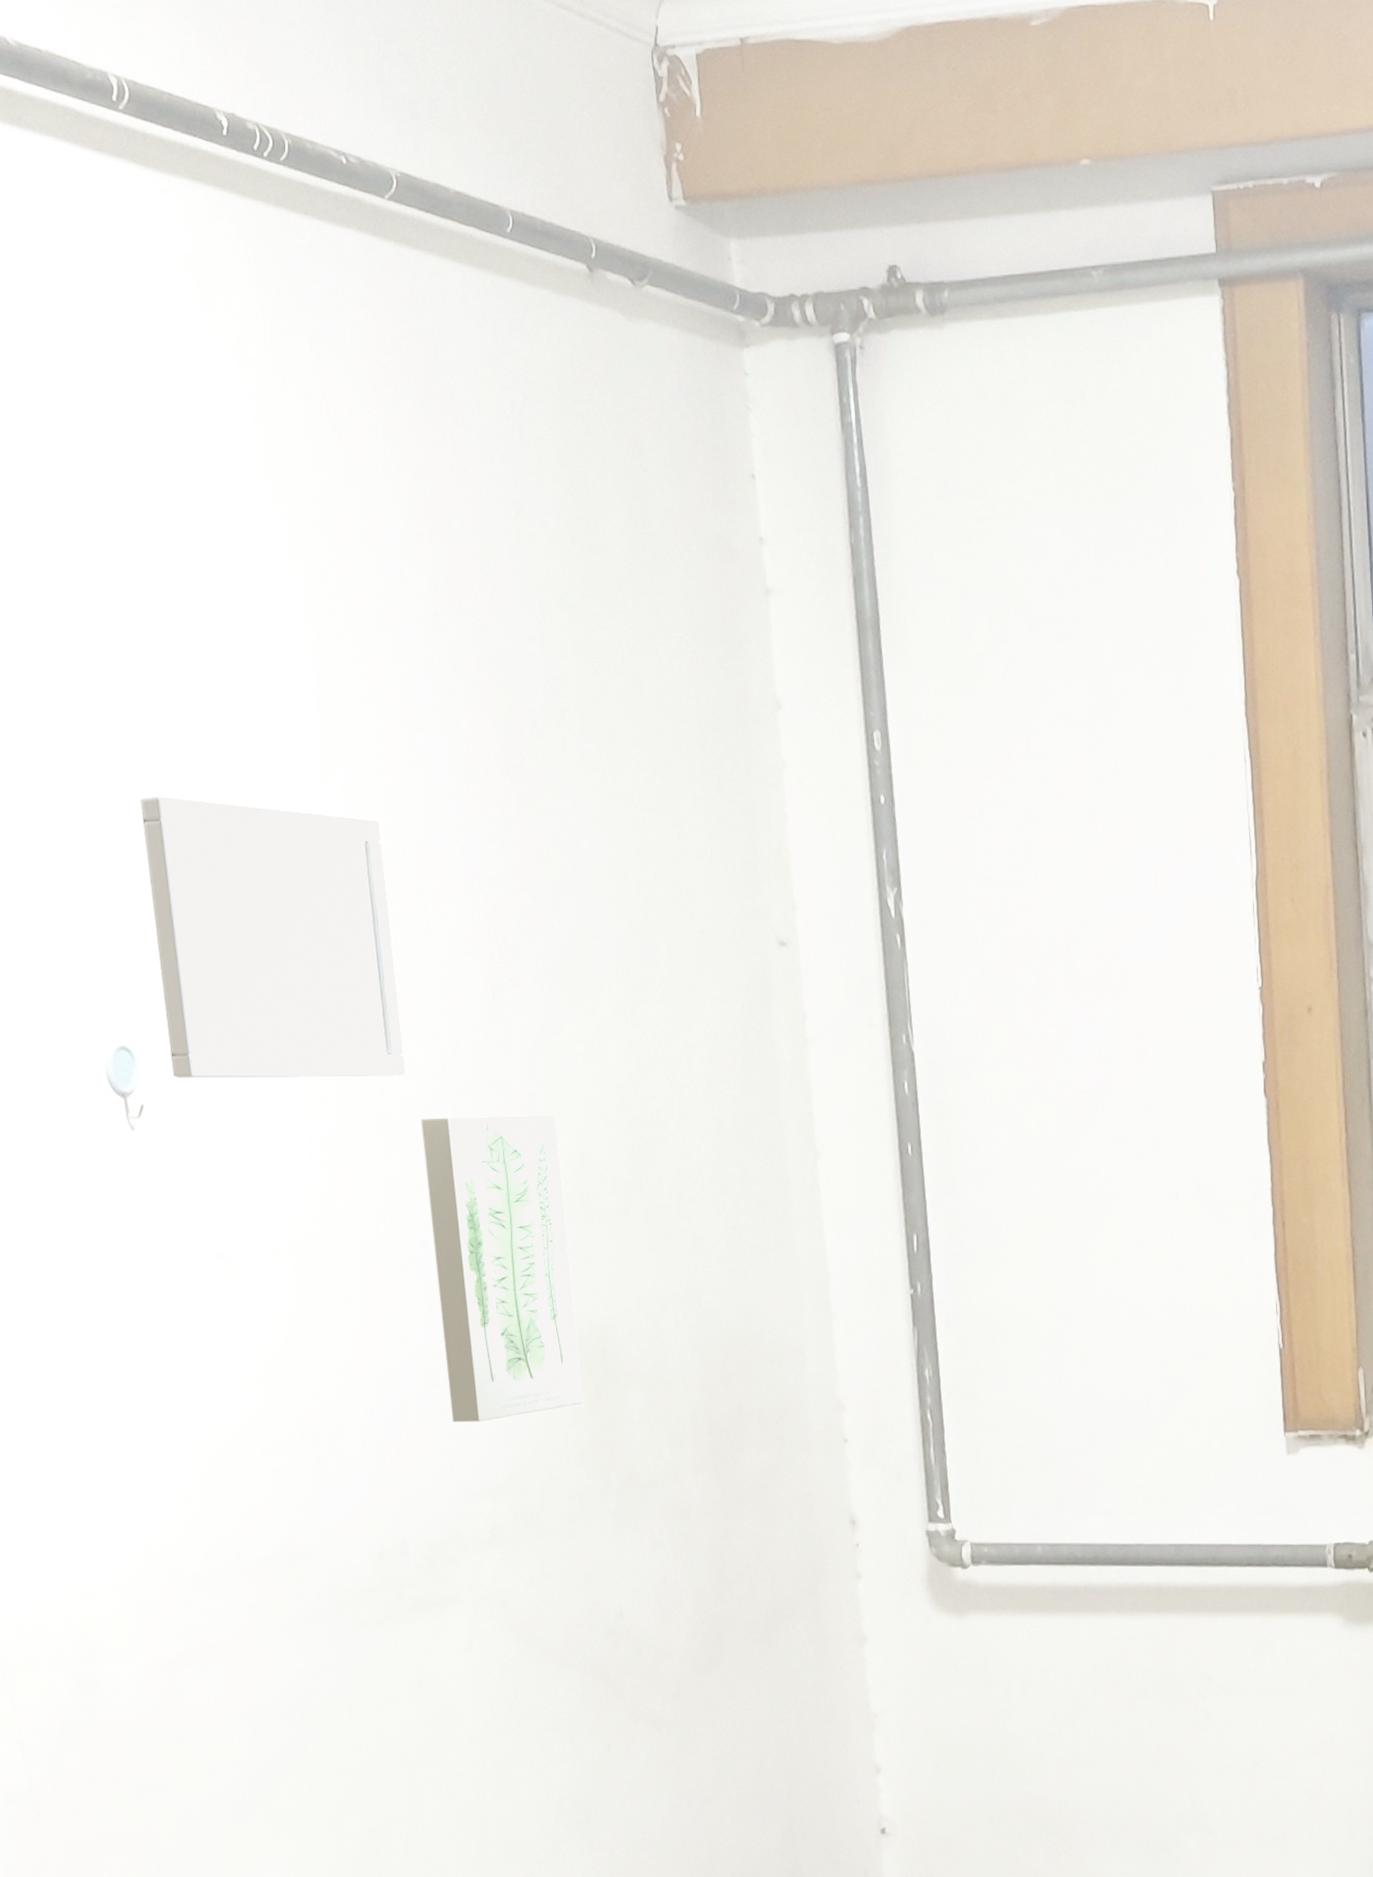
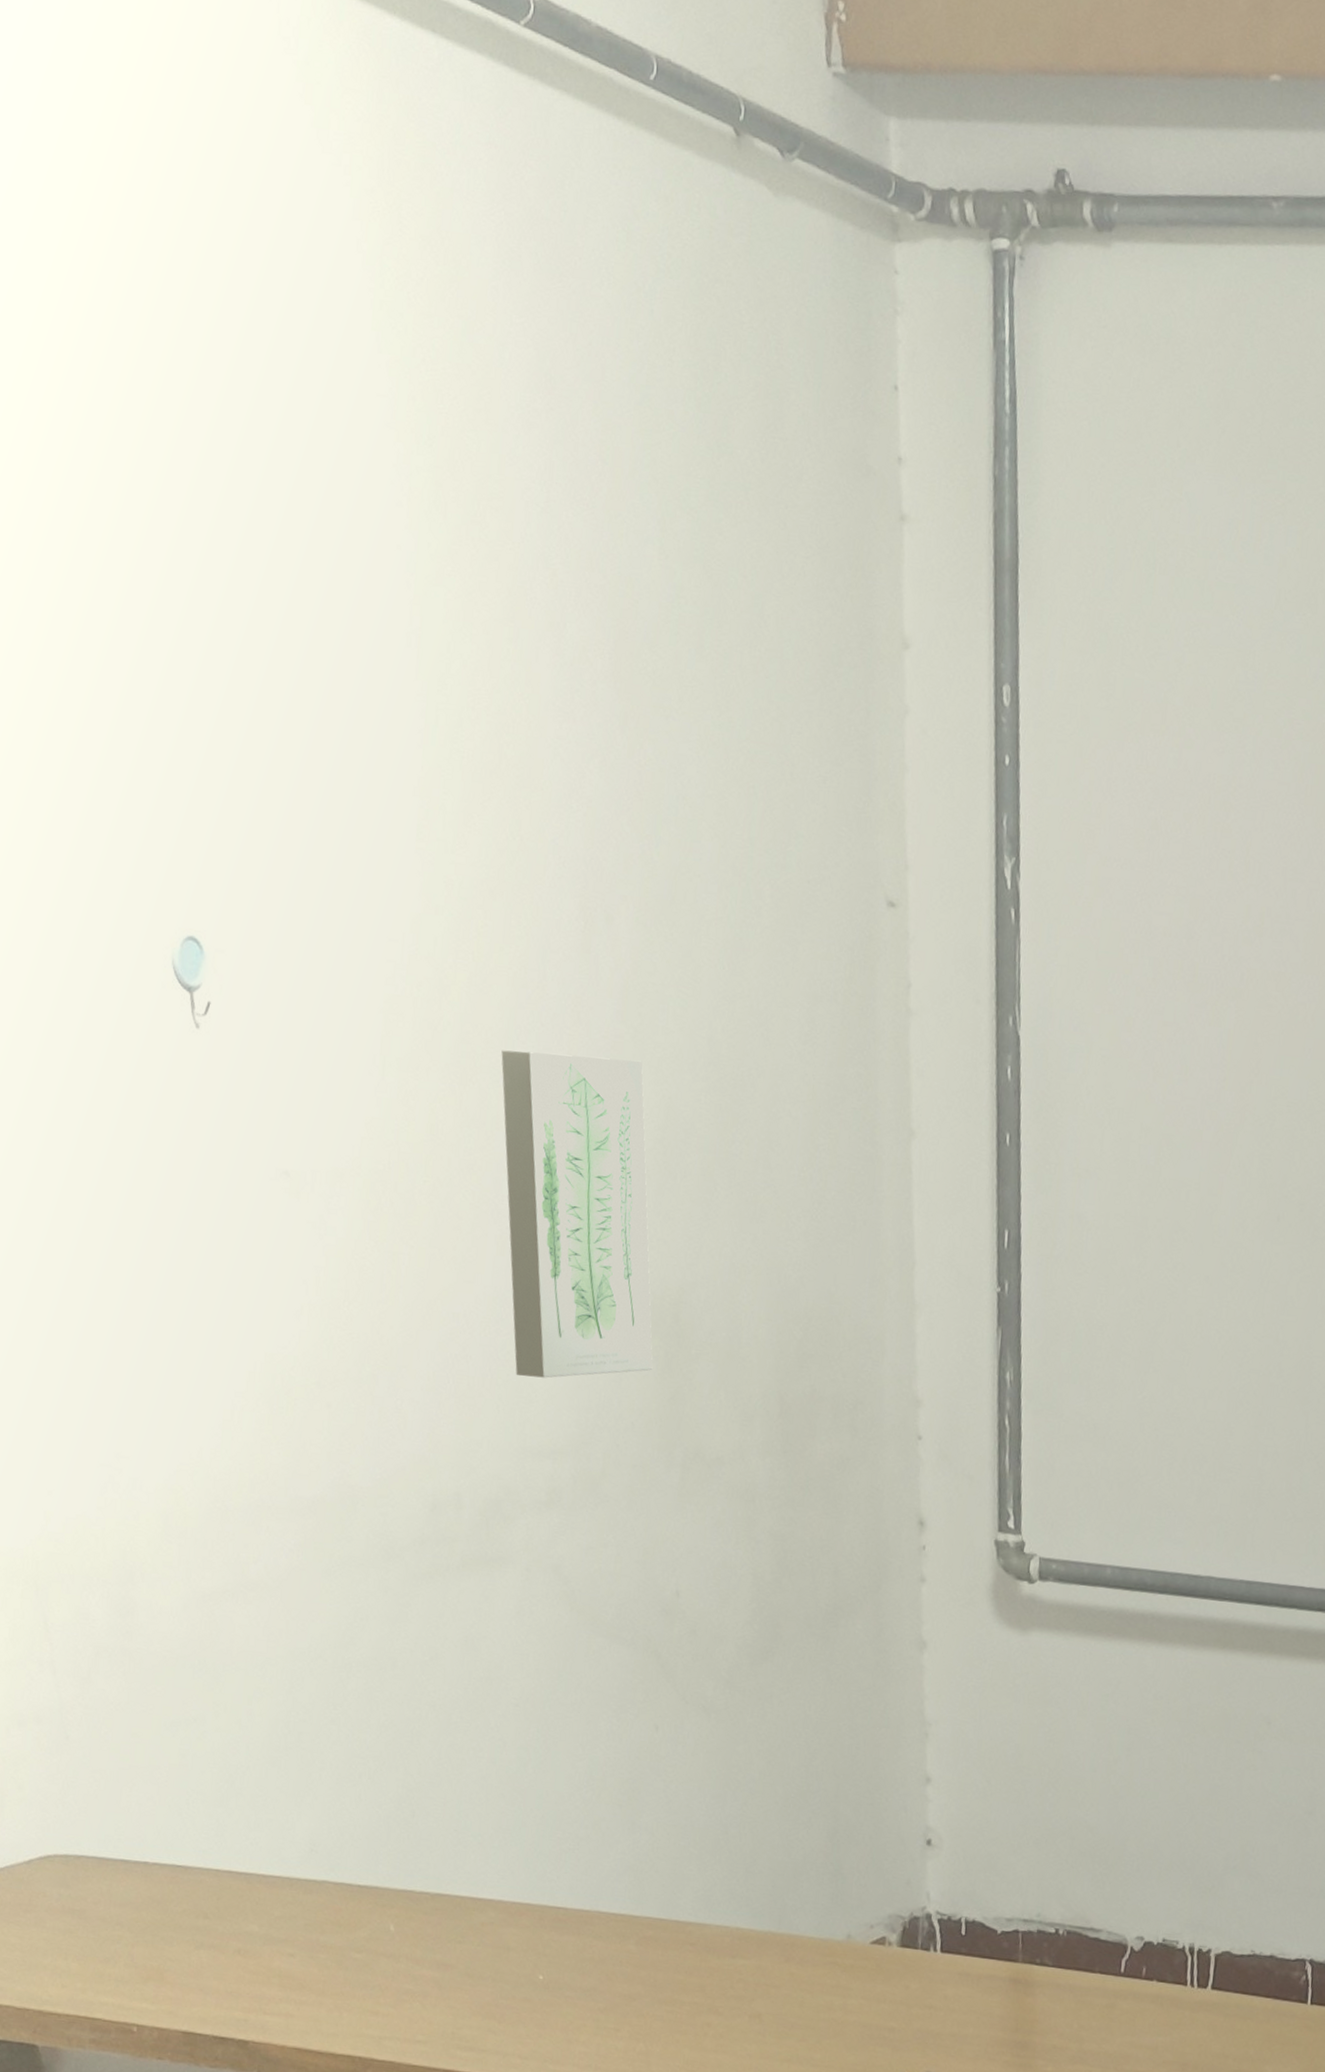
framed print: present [140,797,405,1078] -> none [222,666,489,1002]

